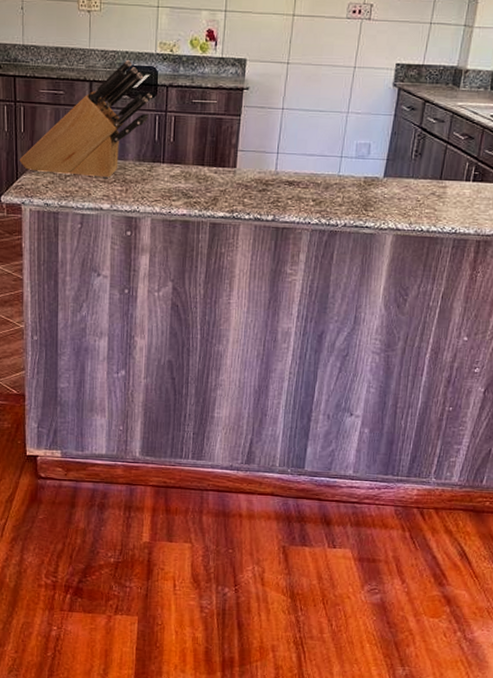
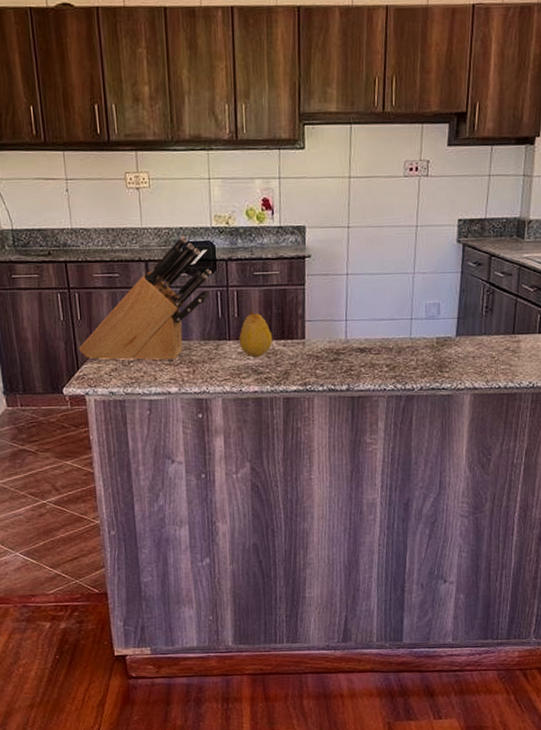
fruit: none [172,135,205,182] -> present [239,309,273,357]

